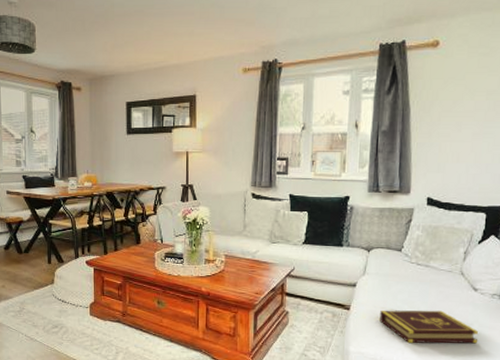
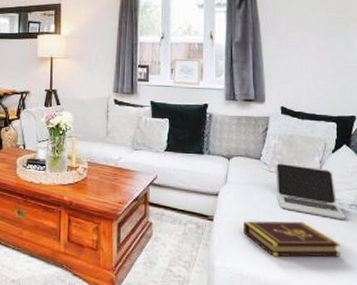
laptop: none [416,254,487,308] -> present [275,163,346,219]

